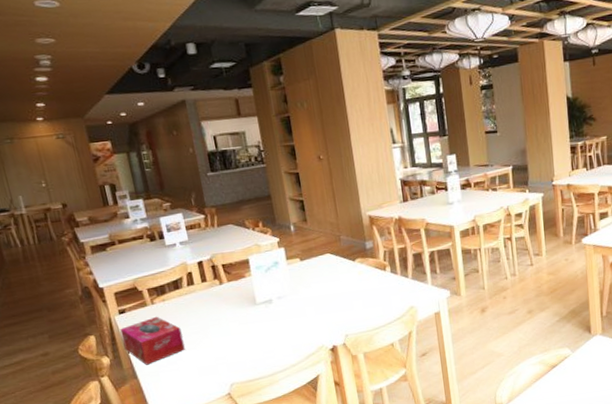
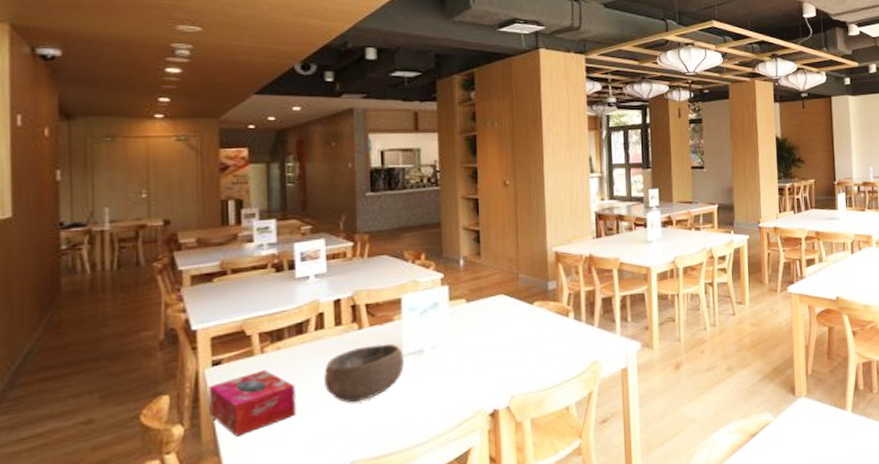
bowl: none [200,295,259,341] -> present [324,343,404,403]

